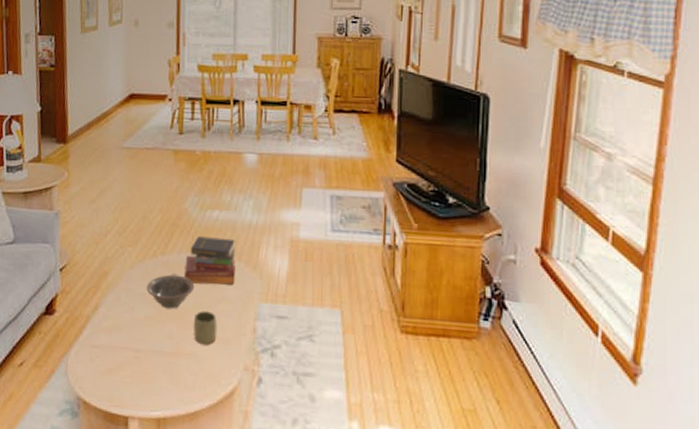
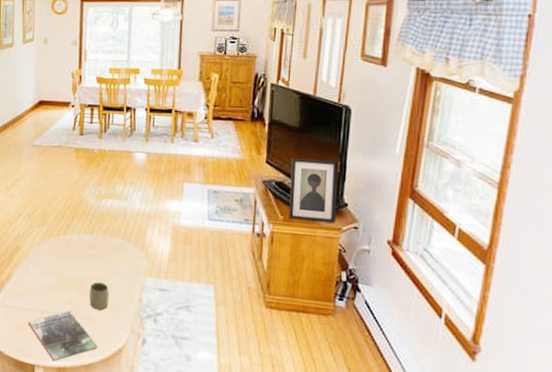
magazine: none [119,347,205,411] -> present [28,310,98,362]
decorative bowl: present [146,274,195,309] -> none [51,251,91,280]
books: present [184,236,236,285] -> none [82,220,126,262]
picture frame: none [424,156,477,230] -> present [289,158,338,223]

